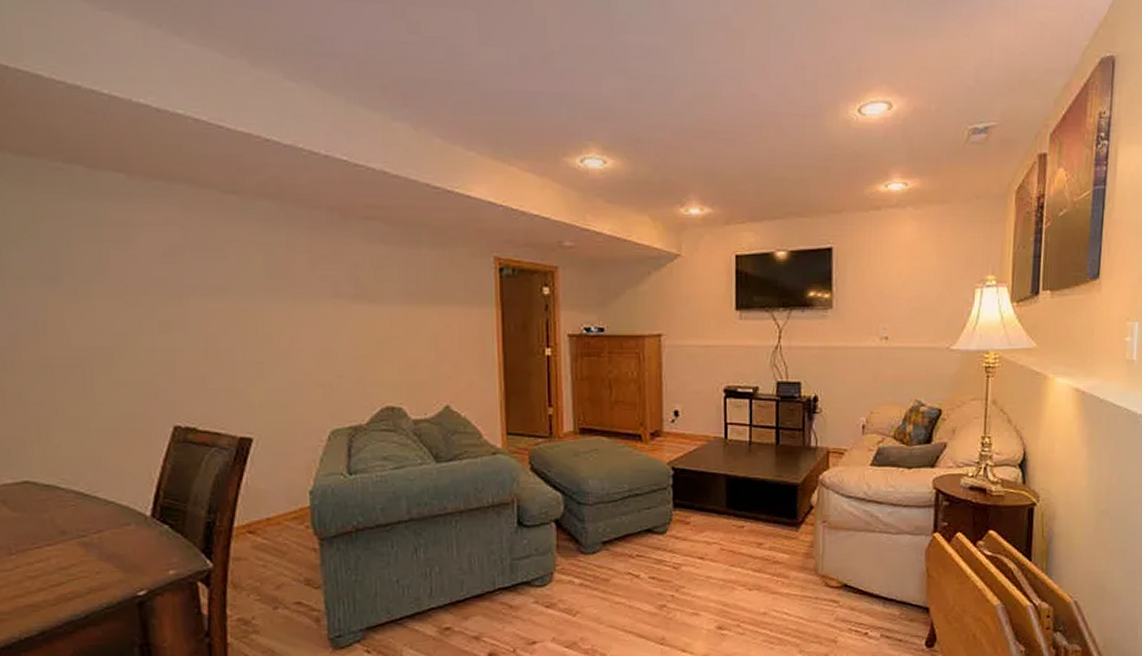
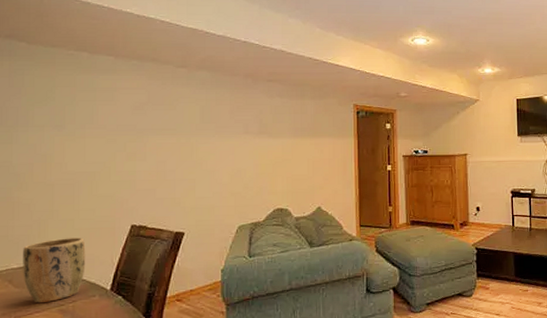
plant pot: none [17,442,112,533] -> present [23,237,86,304]

